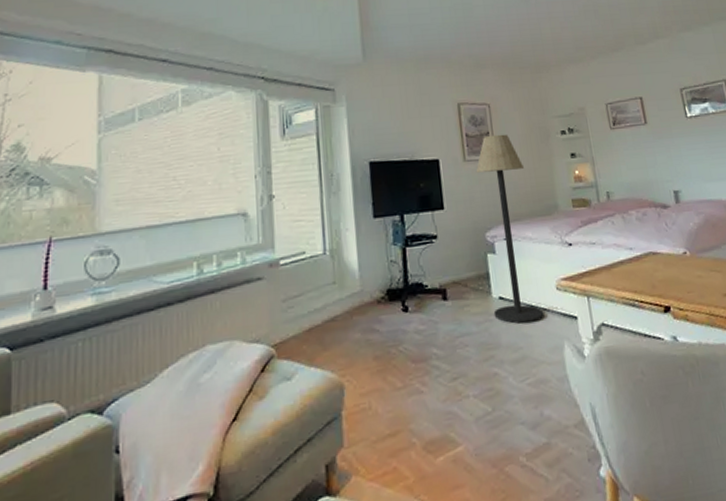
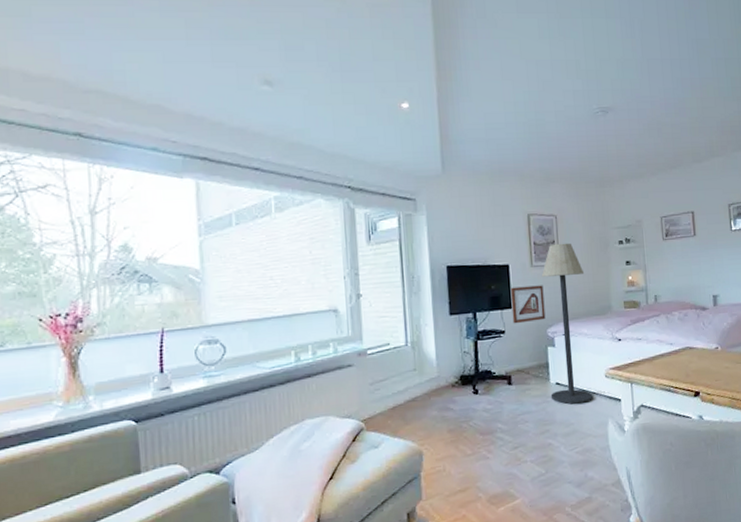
picture frame: none [441,182,483,227] -> present [510,285,546,324]

